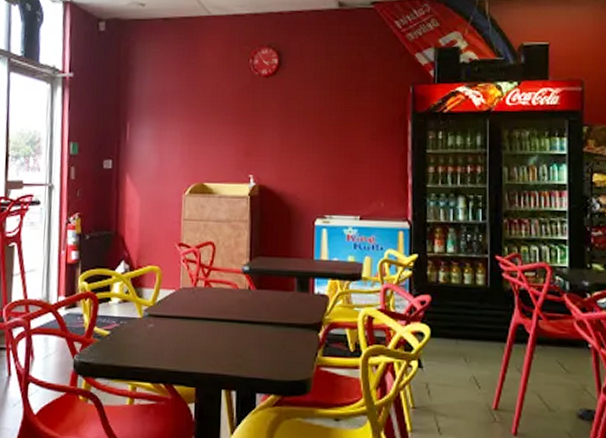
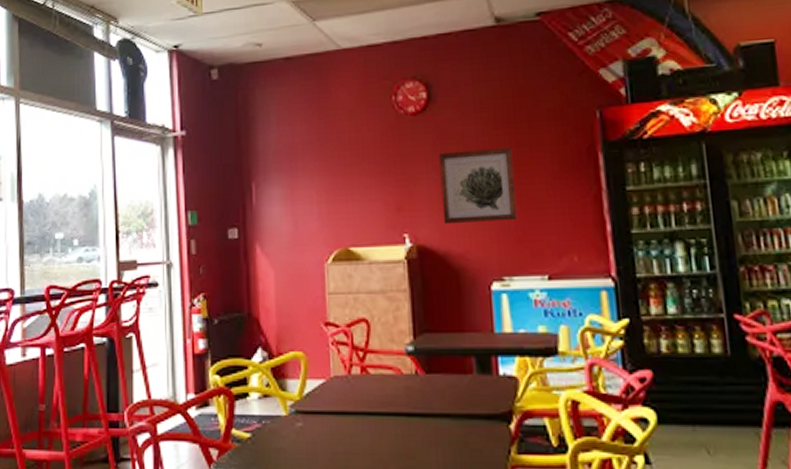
wall art: none [282,110,342,170] -> present [439,147,518,225]

